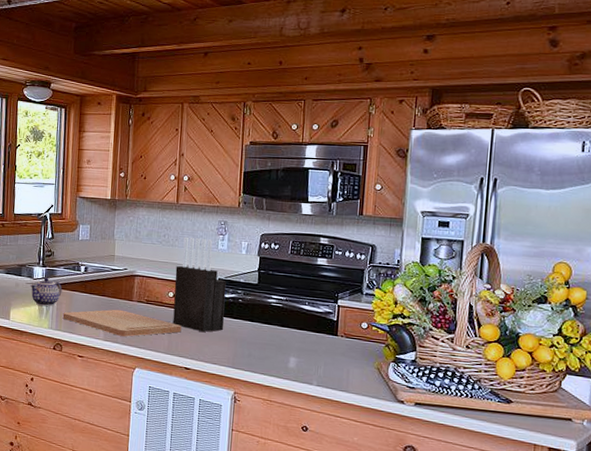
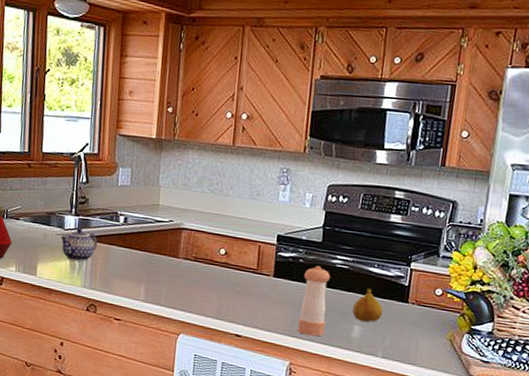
cutting board: present [62,309,182,337] -> none [97,266,234,299]
knife block: present [173,236,227,333] -> none [223,185,287,296]
pepper shaker: none [239,304,267,368] -> present [297,265,331,337]
fruit: none [288,323,316,354] -> present [352,288,383,322]

